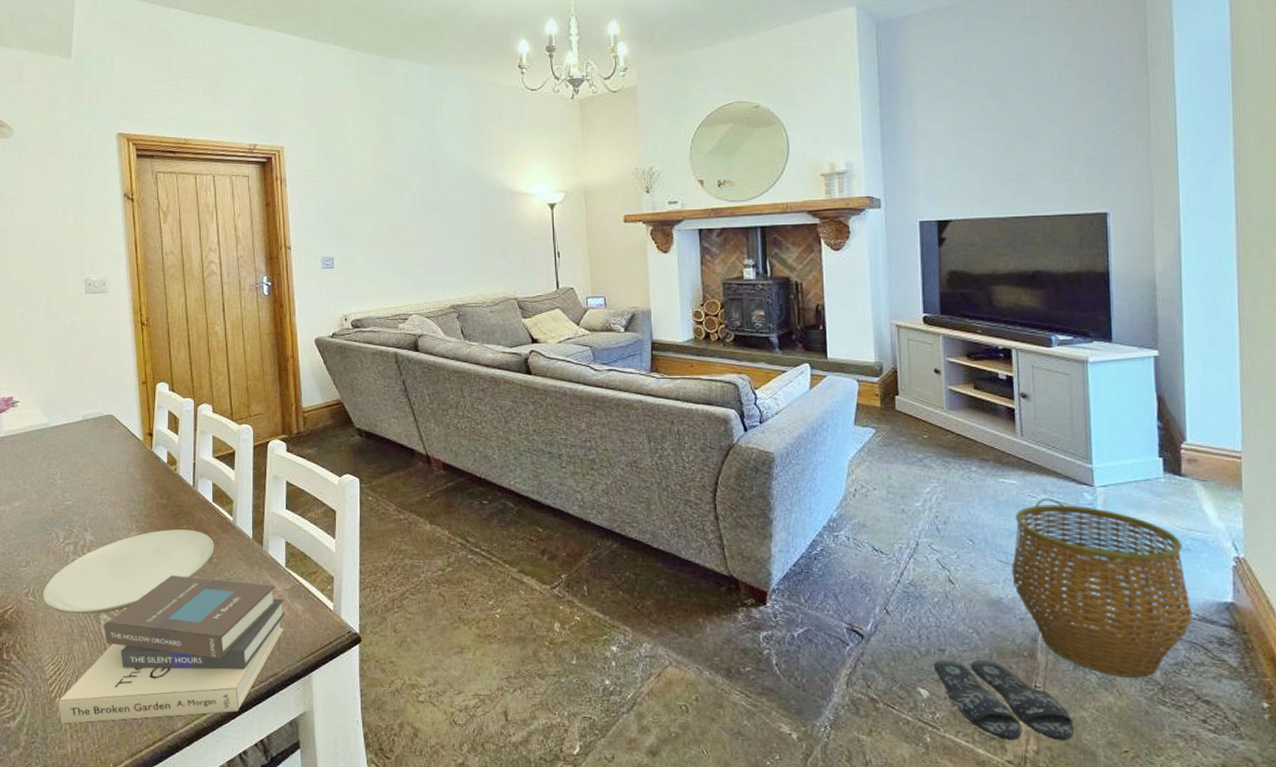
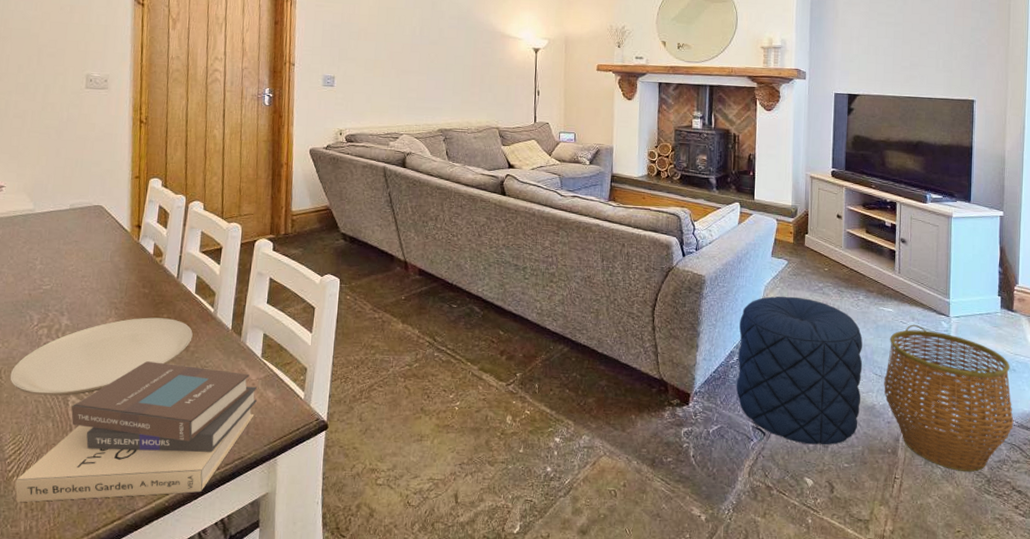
pouf: none [821,471,984,649] -> present [736,296,863,445]
slippers: present [934,659,1074,740] -> none [819,454,921,522]

